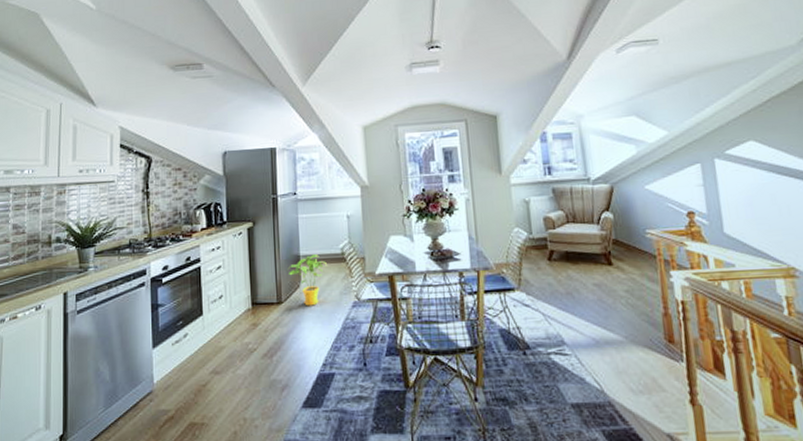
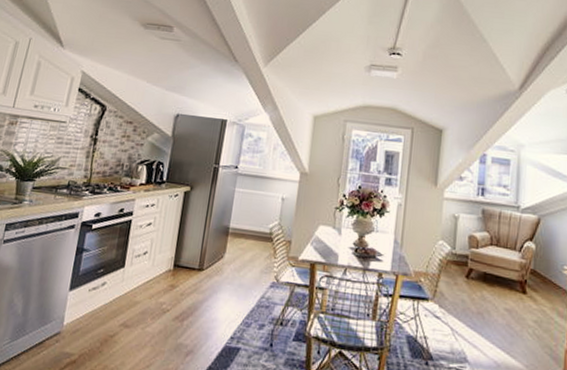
house plant: present [289,254,327,306] -> none [215,229,254,279]

